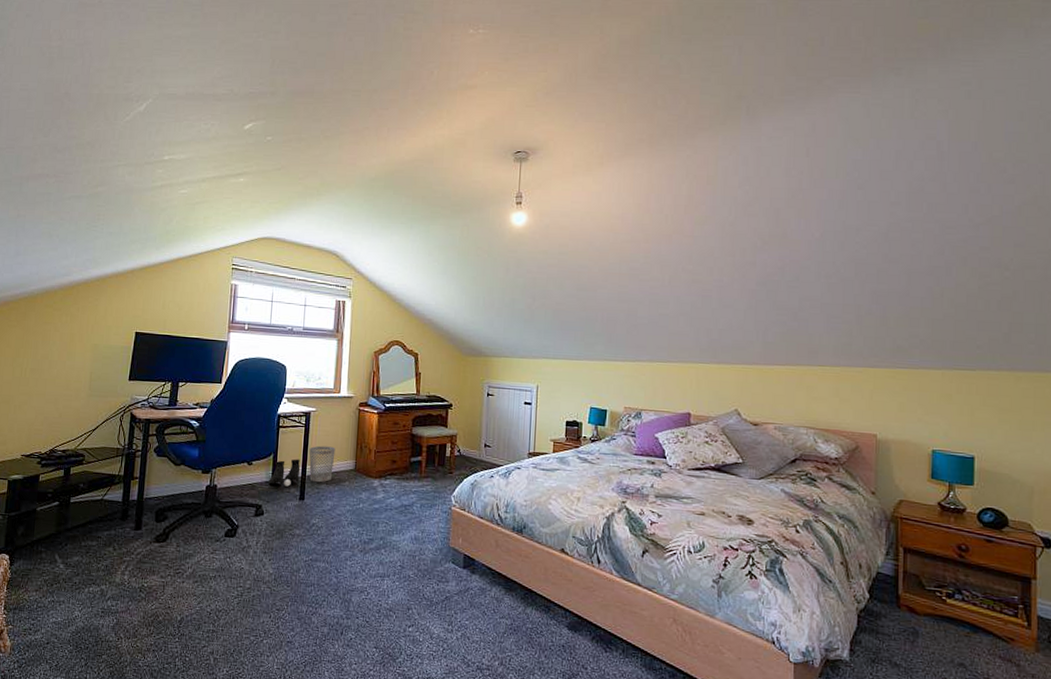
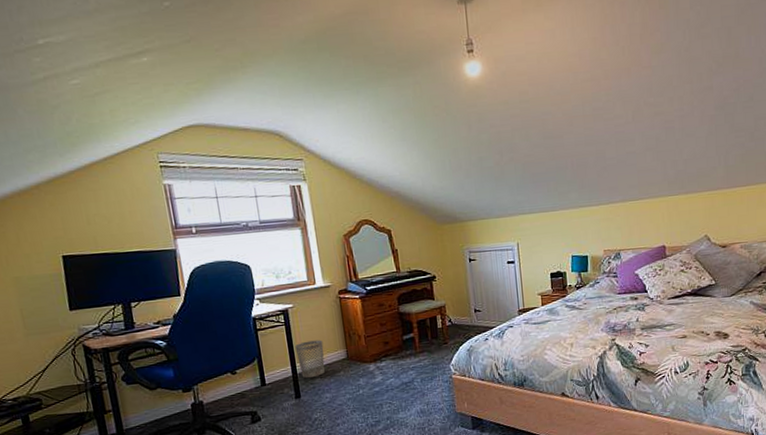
boots: present [268,459,301,487] -> none [258,358,292,389]

